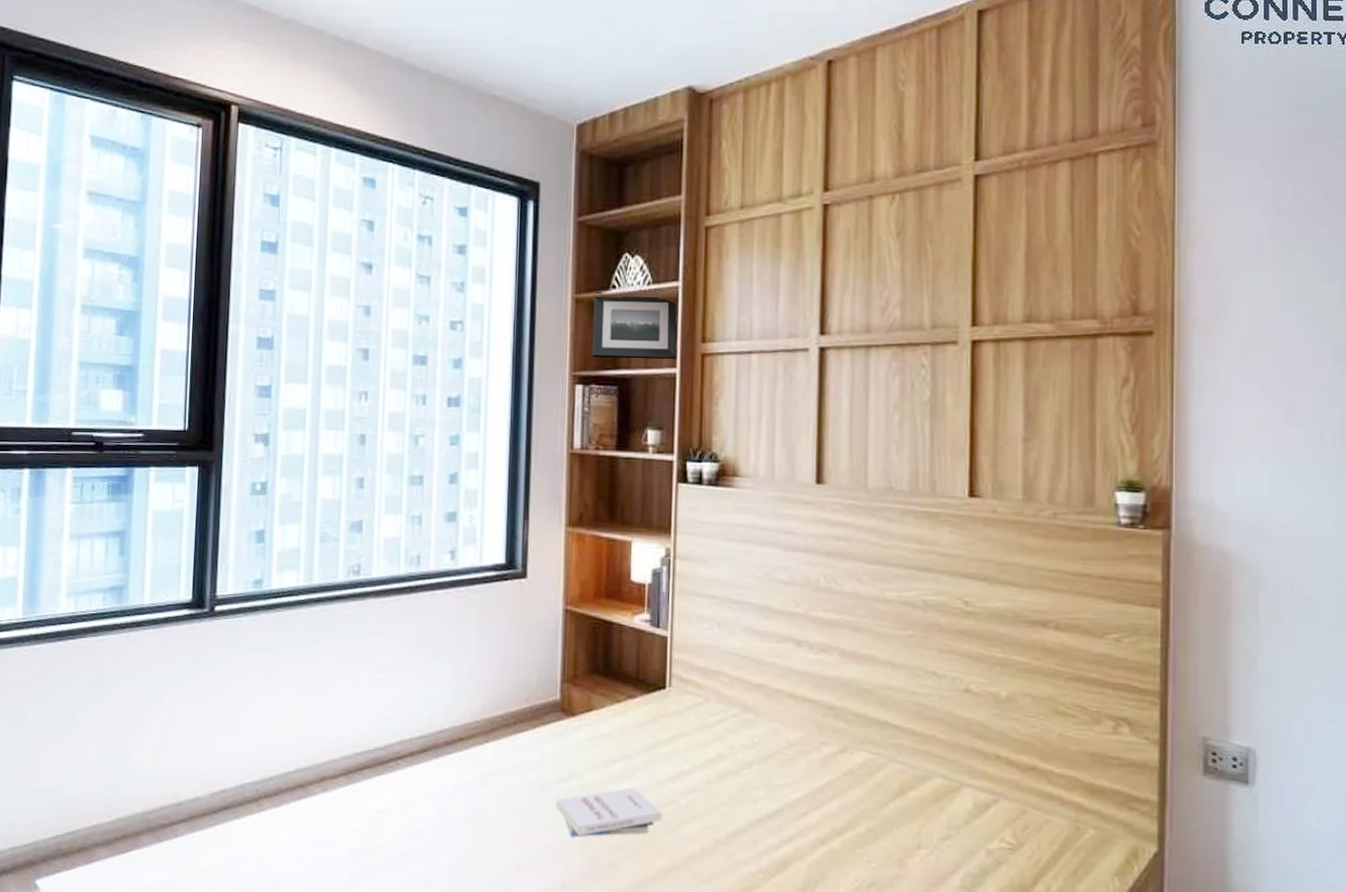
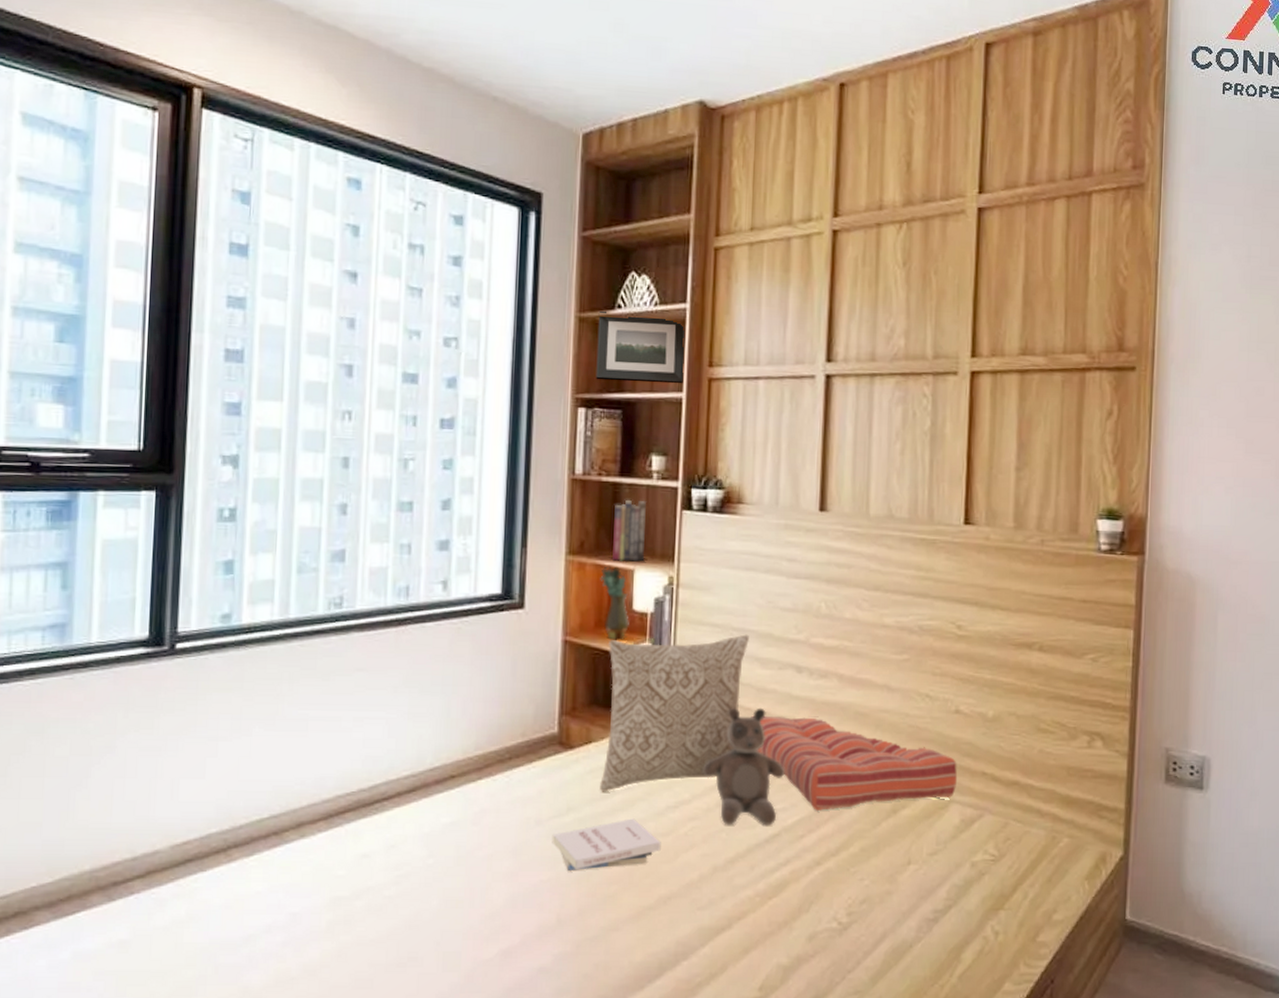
vase: none [599,536,628,610] -> present [600,564,629,640]
pillow: none [601,606,747,760] -> present [600,634,749,792]
books: none [609,472,642,534] -> present [611,499,646,562]
stuffed animal: none [702,679,786,801] -> present [703,707,785,826]
seat cushion: none [750,688,969,788] -> present [751,715,958,811]

